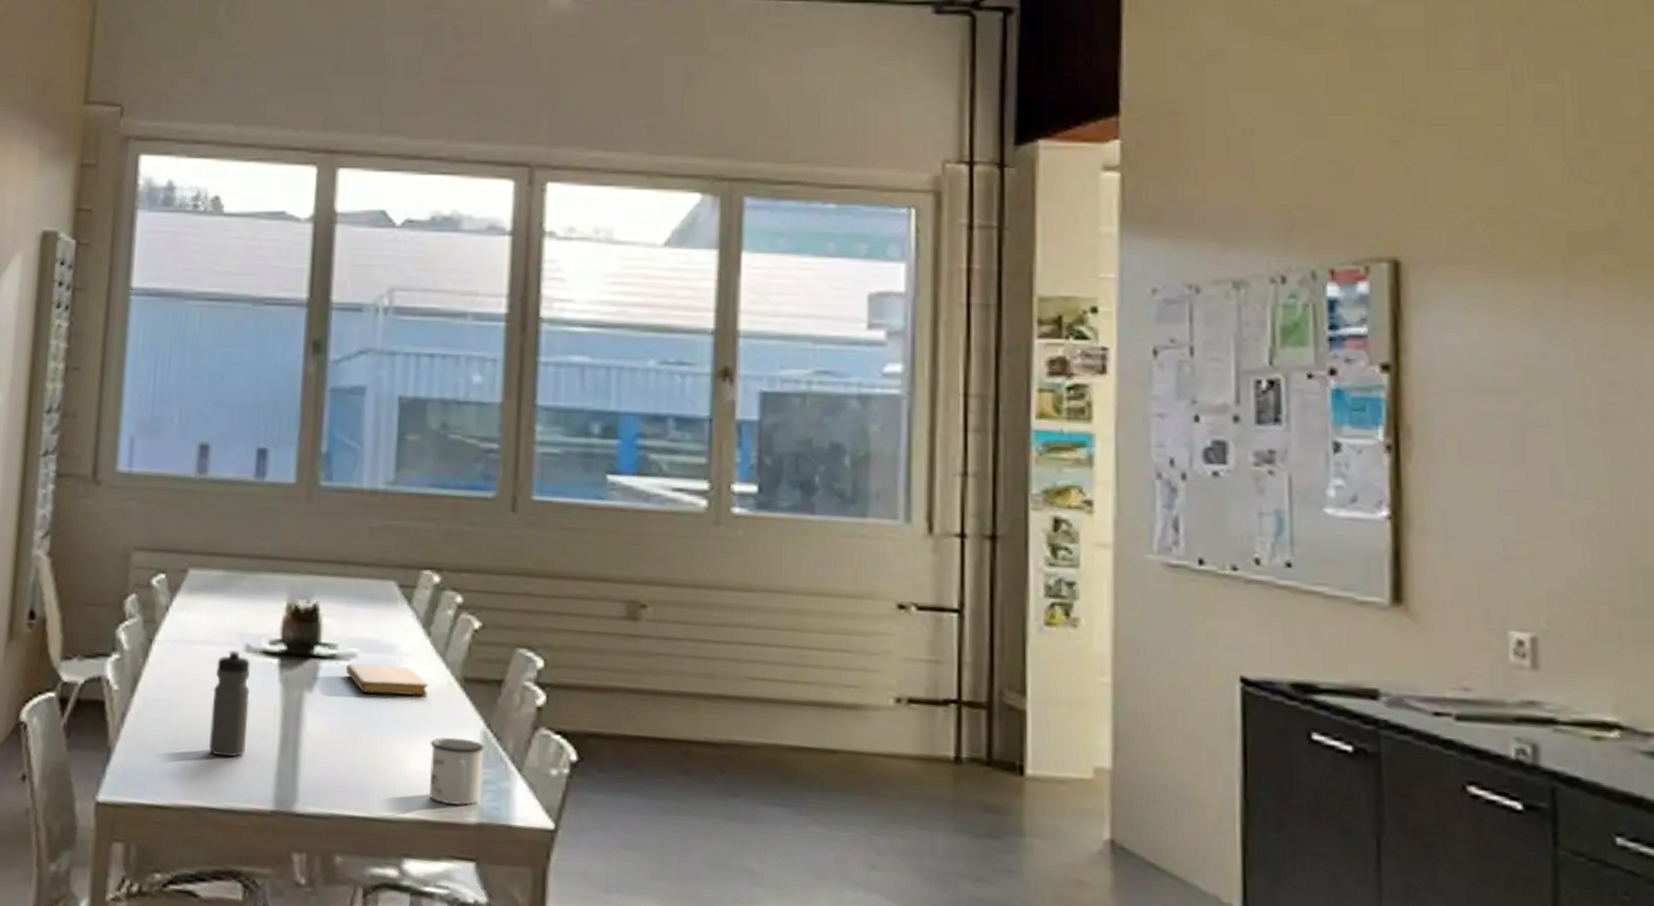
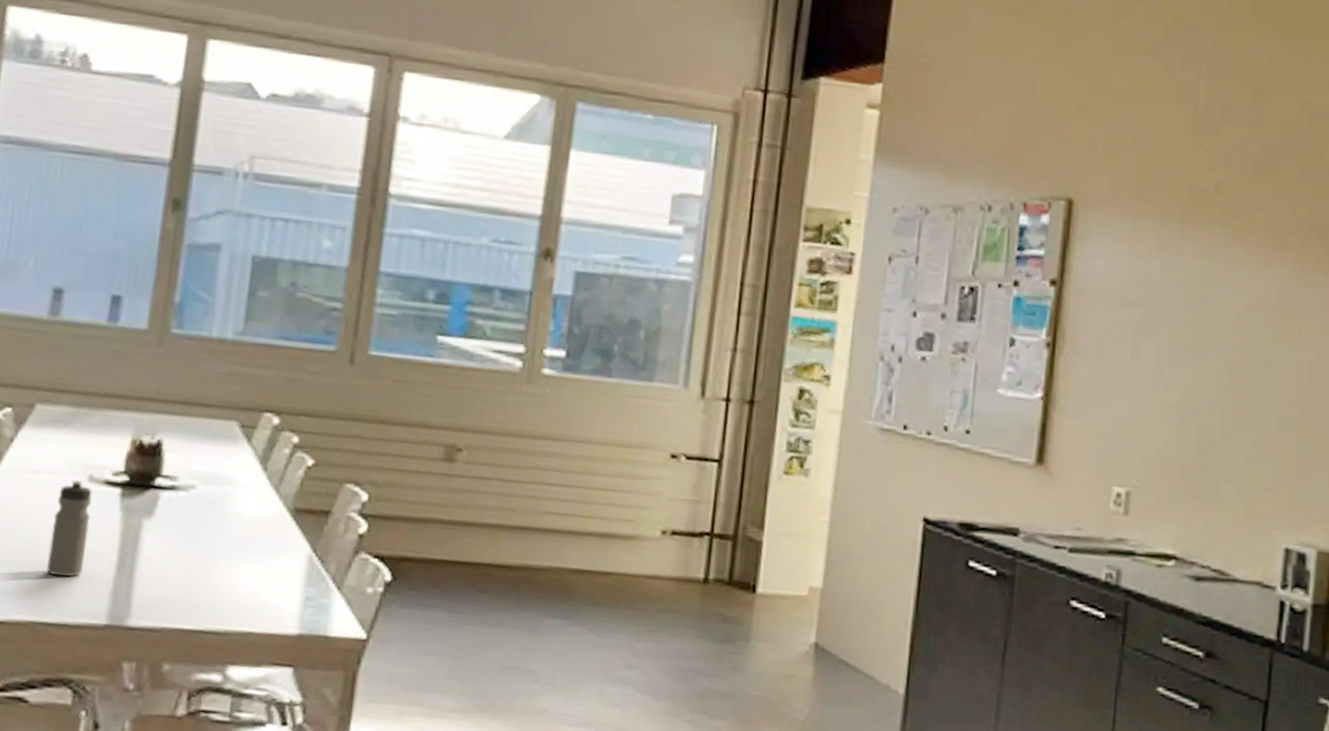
notebook: present [346,663,429,697] -> none [185,494,262,524]
mug: present [428,737,485,806] -> none [254,560,309,620]

